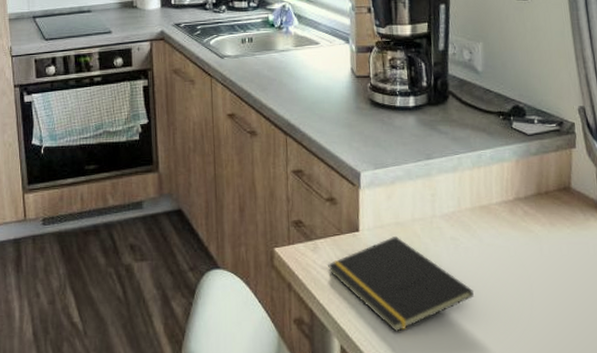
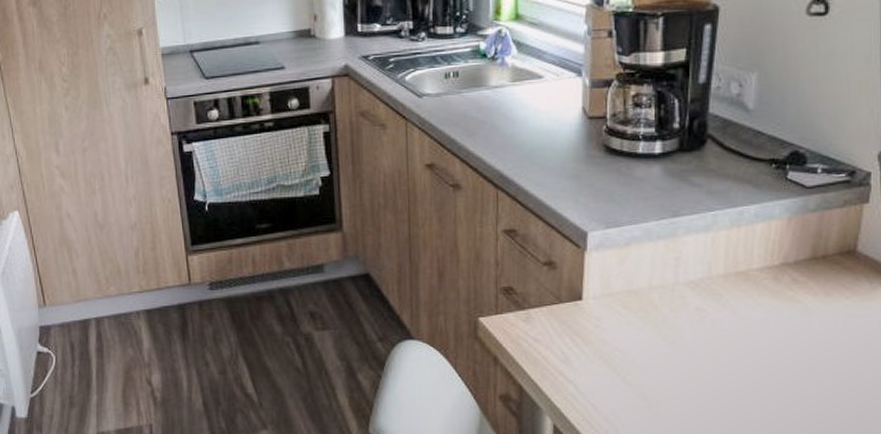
notepad: present [328,237,474,332] -> none [542,306,719,412]

